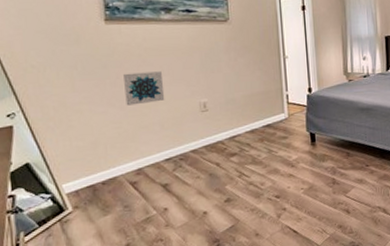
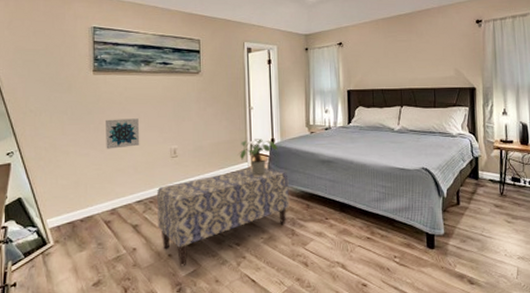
bench: none [186,118,329,223] -> present [156,167,289,267]
potted plant: none [273,88,316,126] -> present [237,139,278,176]

